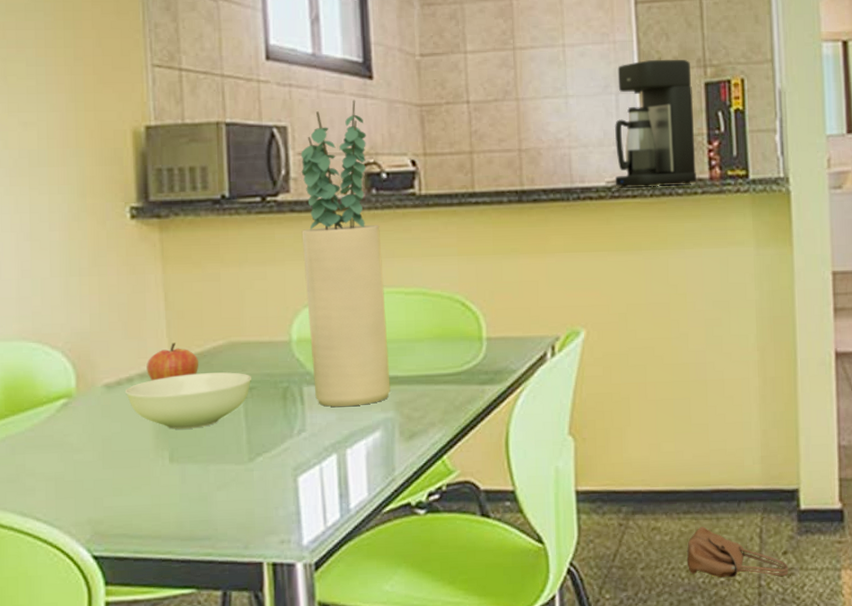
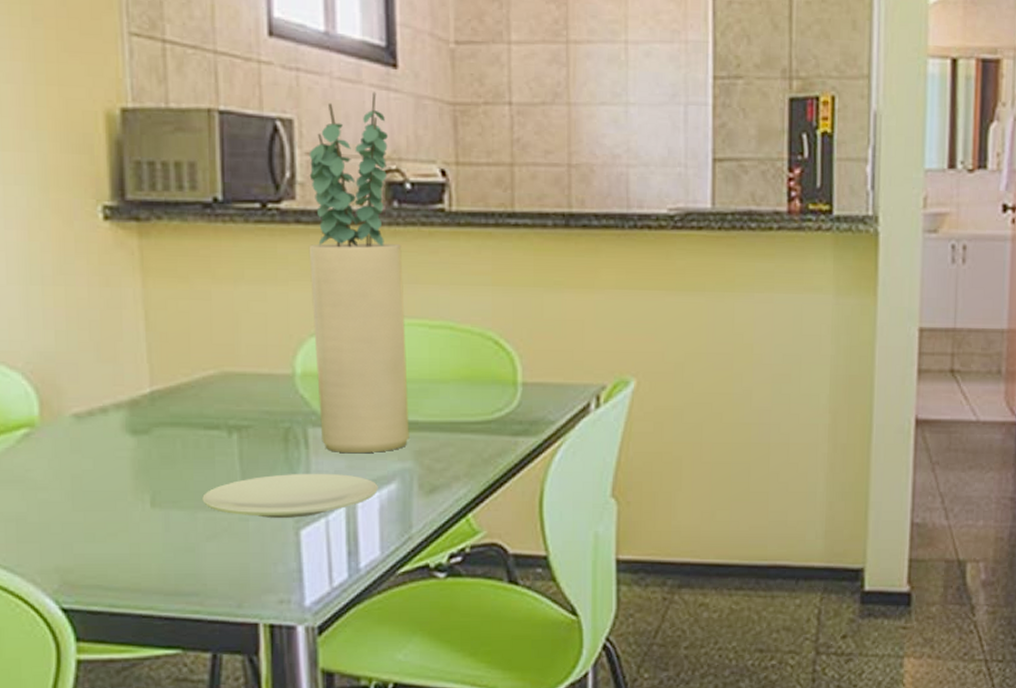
bowl: present [124,372,252,429] -> none [97,407,248,470]
fruit: present [146,342,199,381] -> none [123,369,186,413]
plate: none [213,425,365,467] -> present [202,473,378,518]
coffee maker: present [614,59,697,188] -> none [678,66,775,218]
handbag: present [686,527,789,578] -> none [735,605,847,661]

